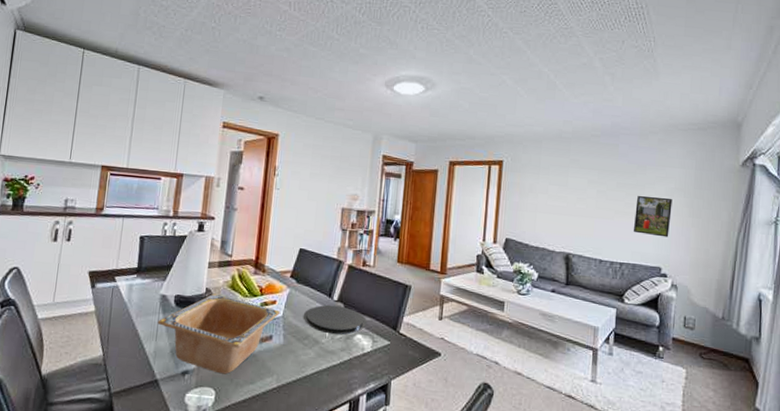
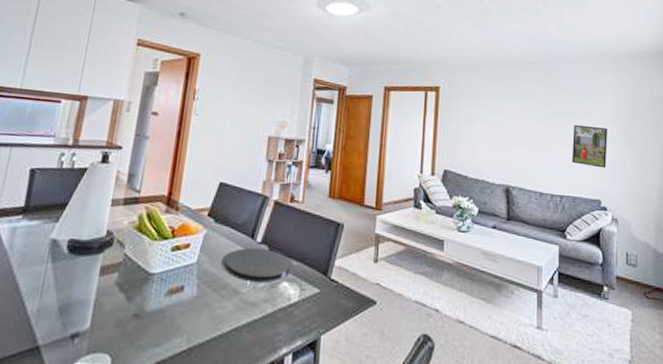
serving bowl: present [157,293,280,374] -> none [44,236,195,336]

